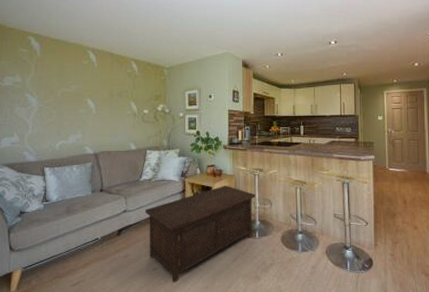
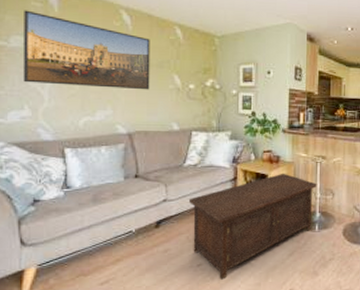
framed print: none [13,55,112,116] -> present [22,10,150,90]

